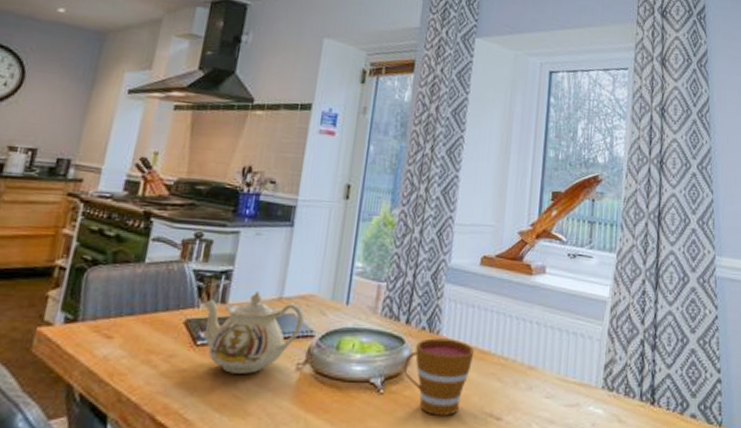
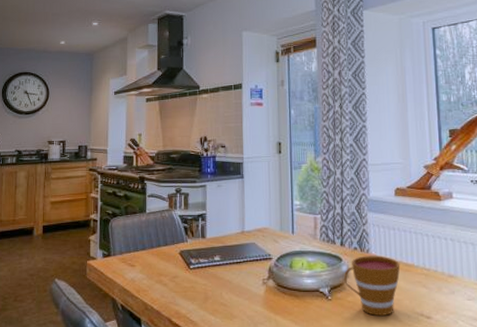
teapot: present [203,290,305,374] -> none [190,227,262,288]

